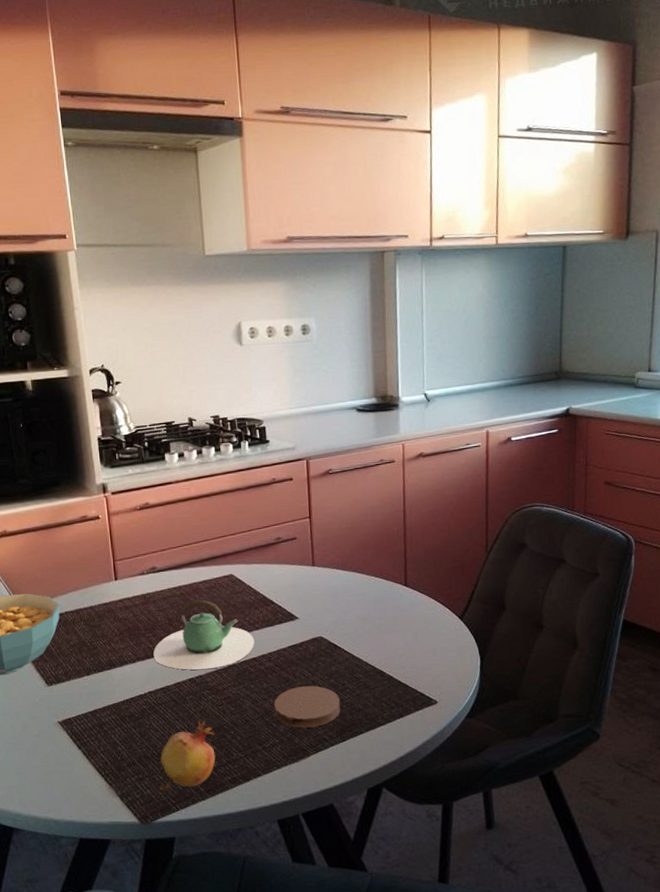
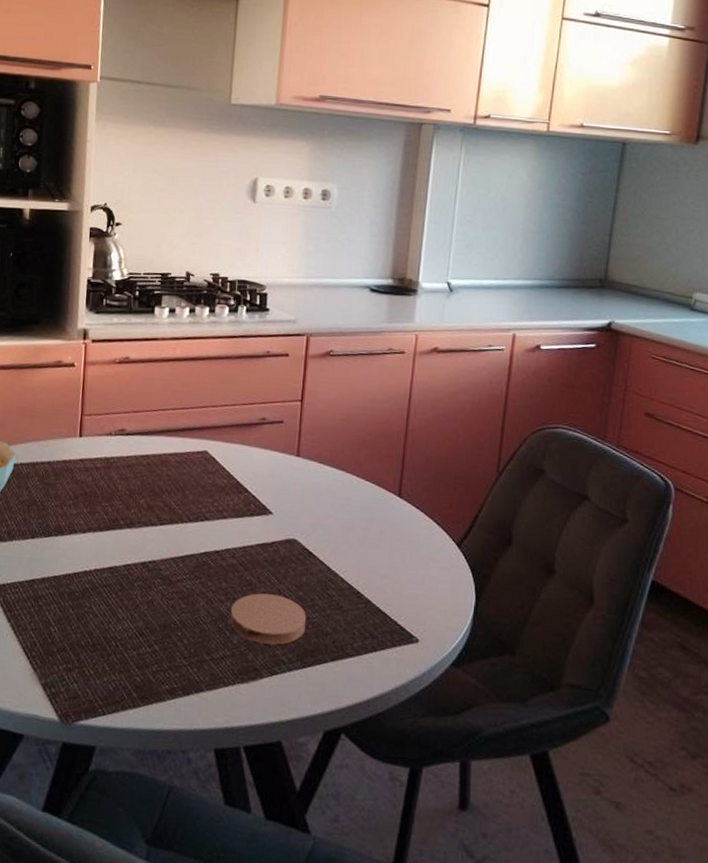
teapot: present [153,600,255,670] -> none [106,473,220,555]
fruit: present [159,720,216,791] -> none [88,613,160,690]

